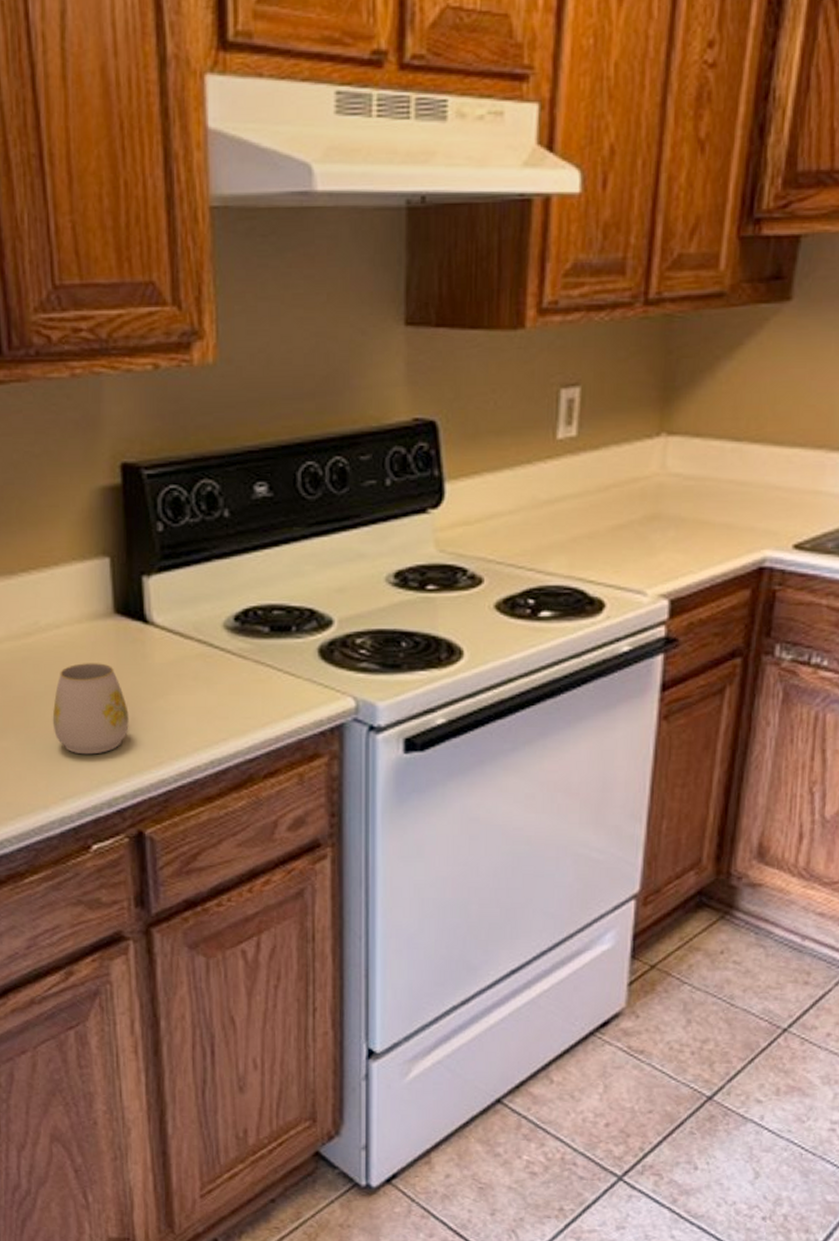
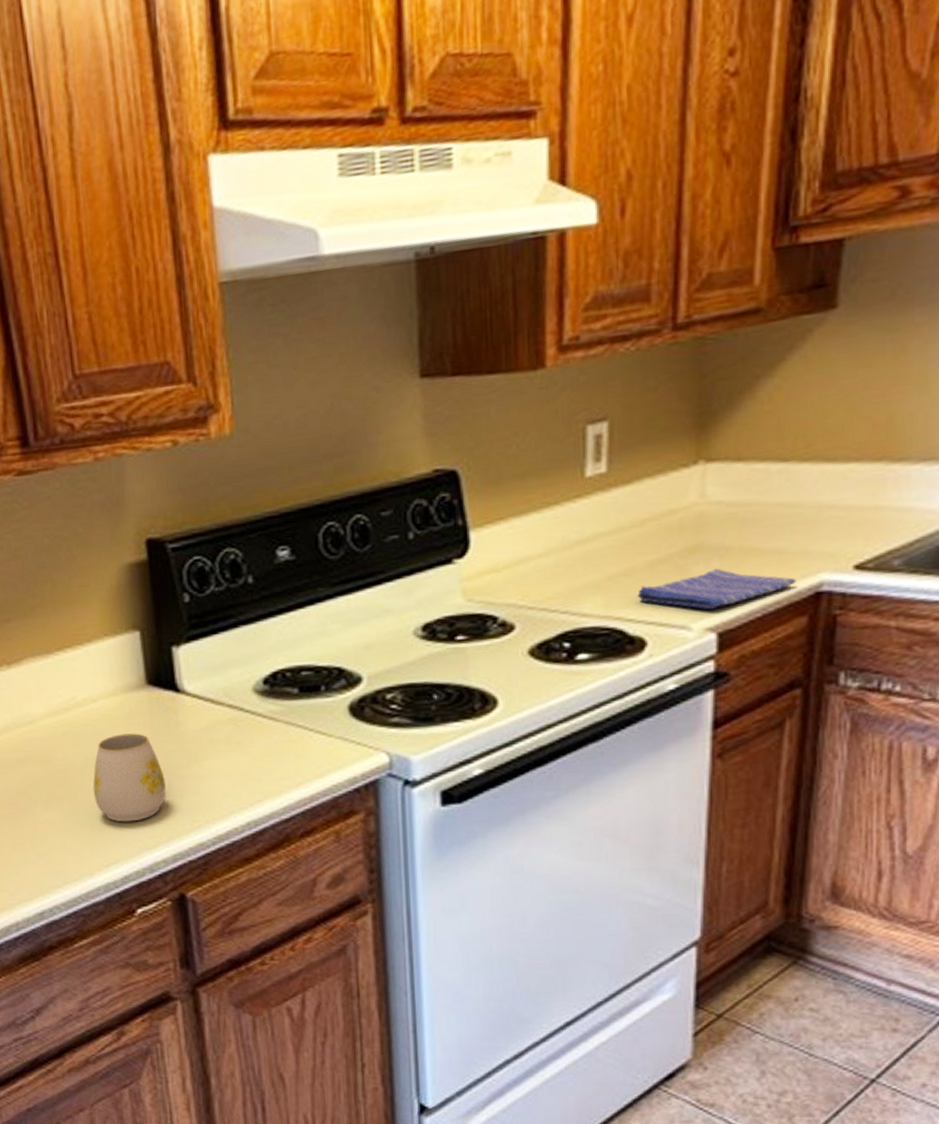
dish towel: none [599,537,743,576] -> present [637,568,797,610]

